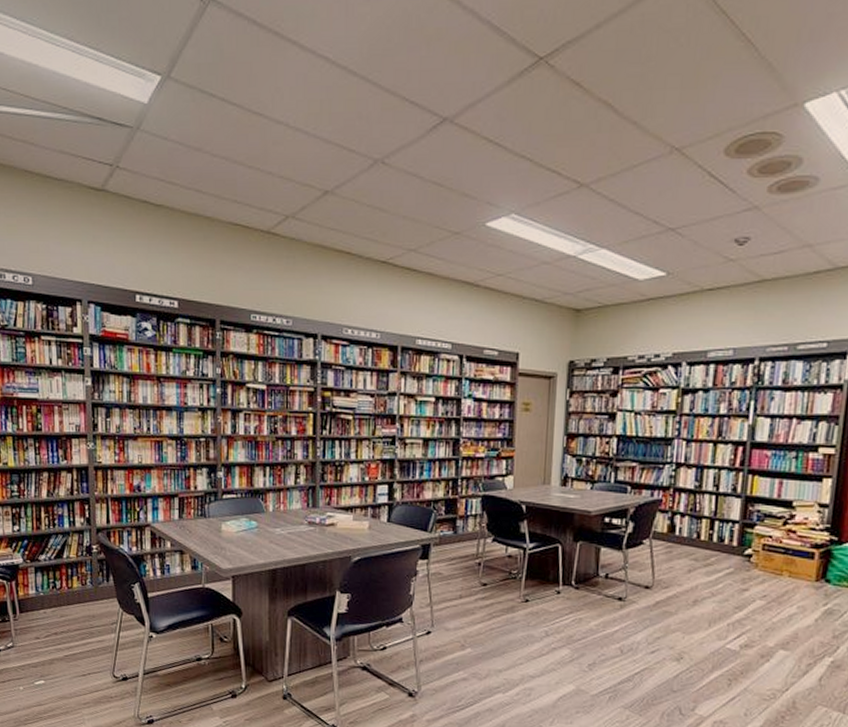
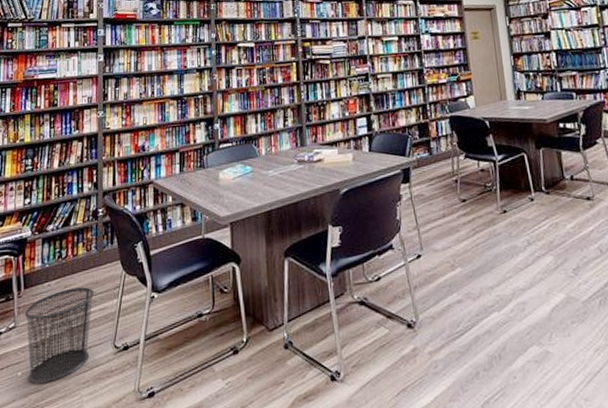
waste bin: none [21,618,92,700] -> present [24,287,95,384]

